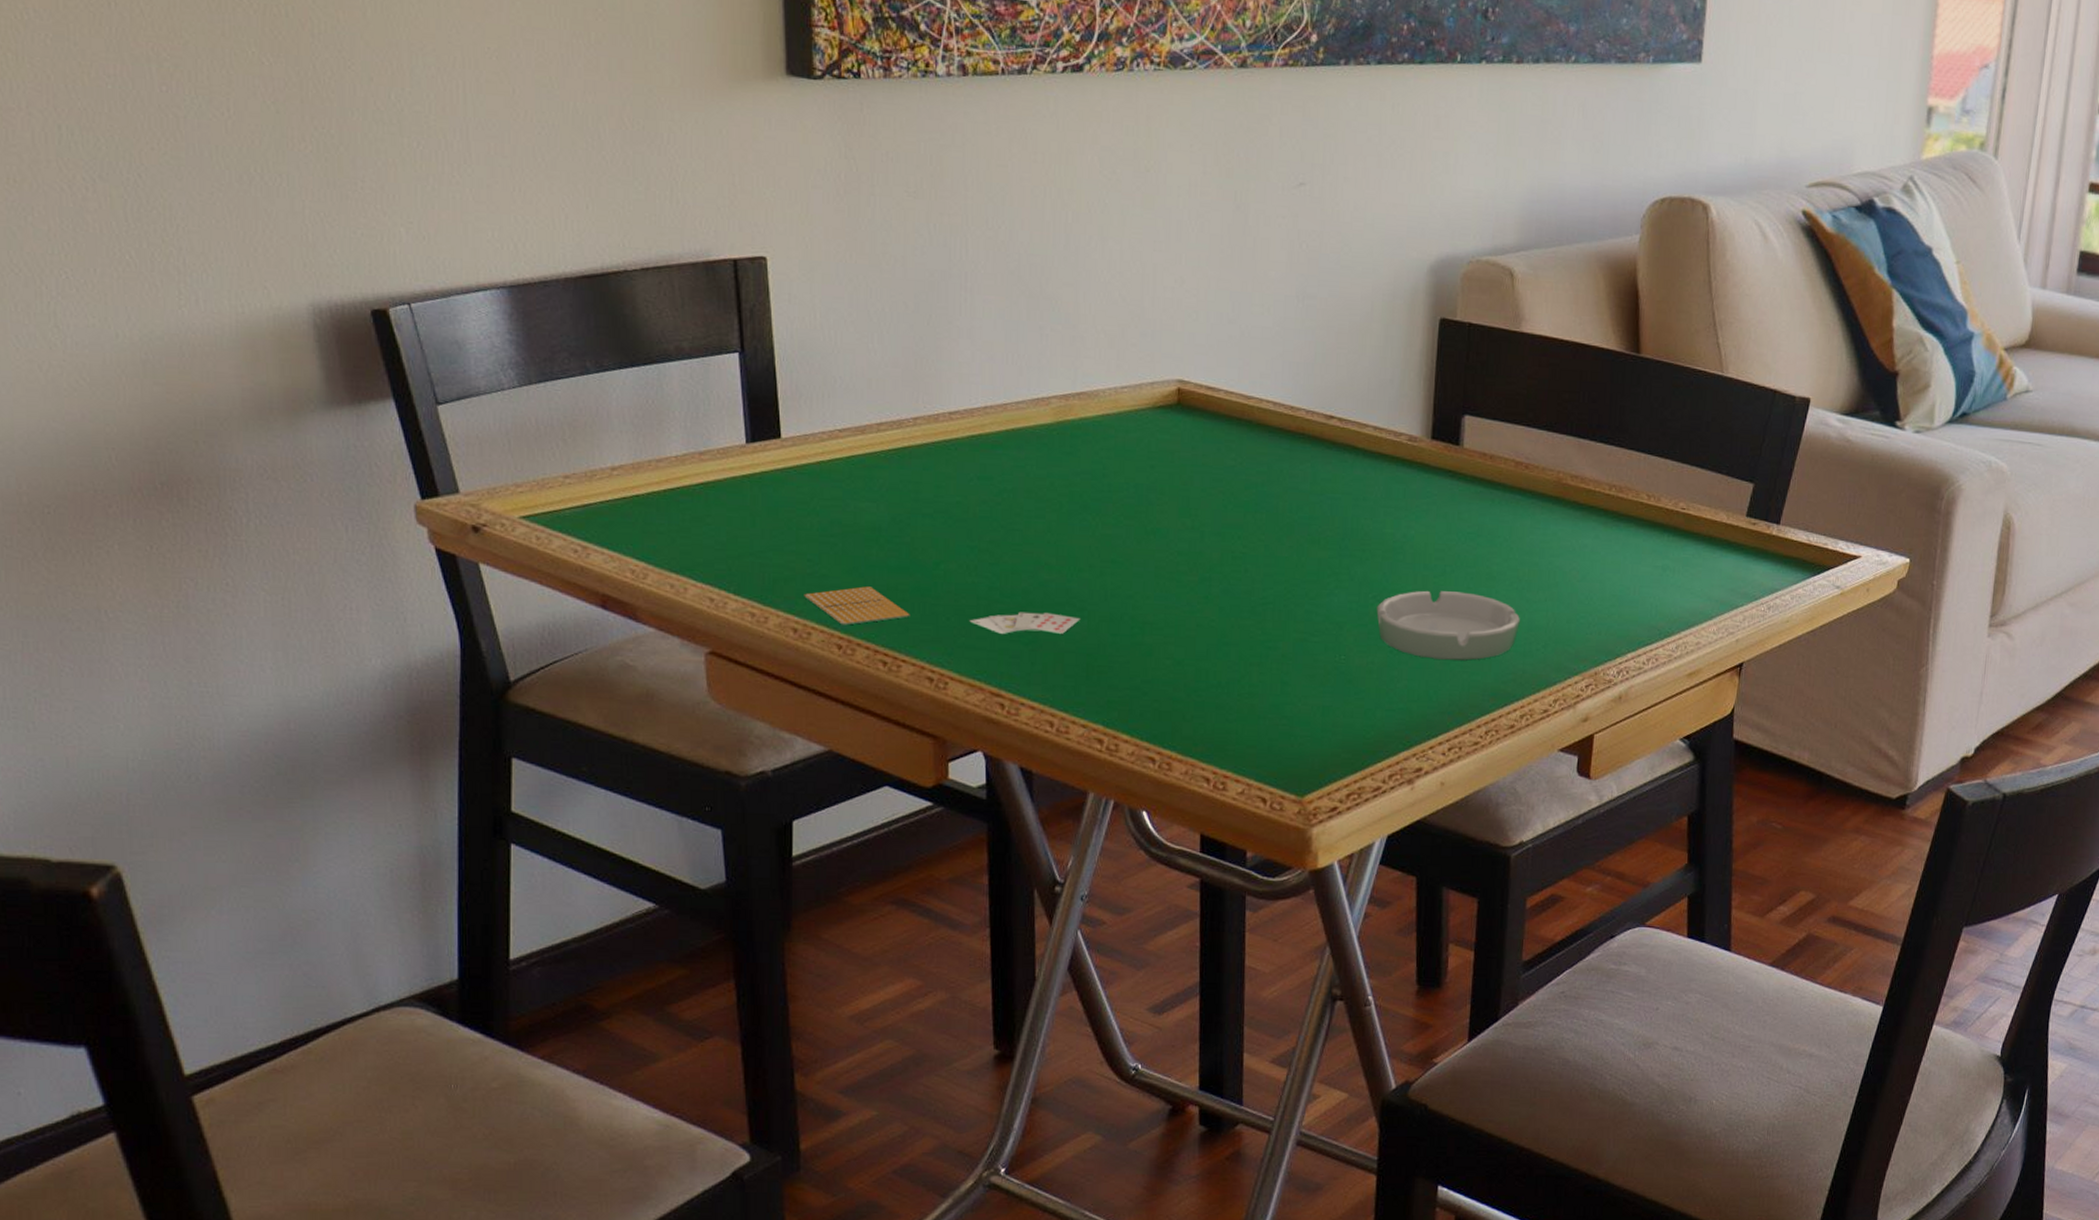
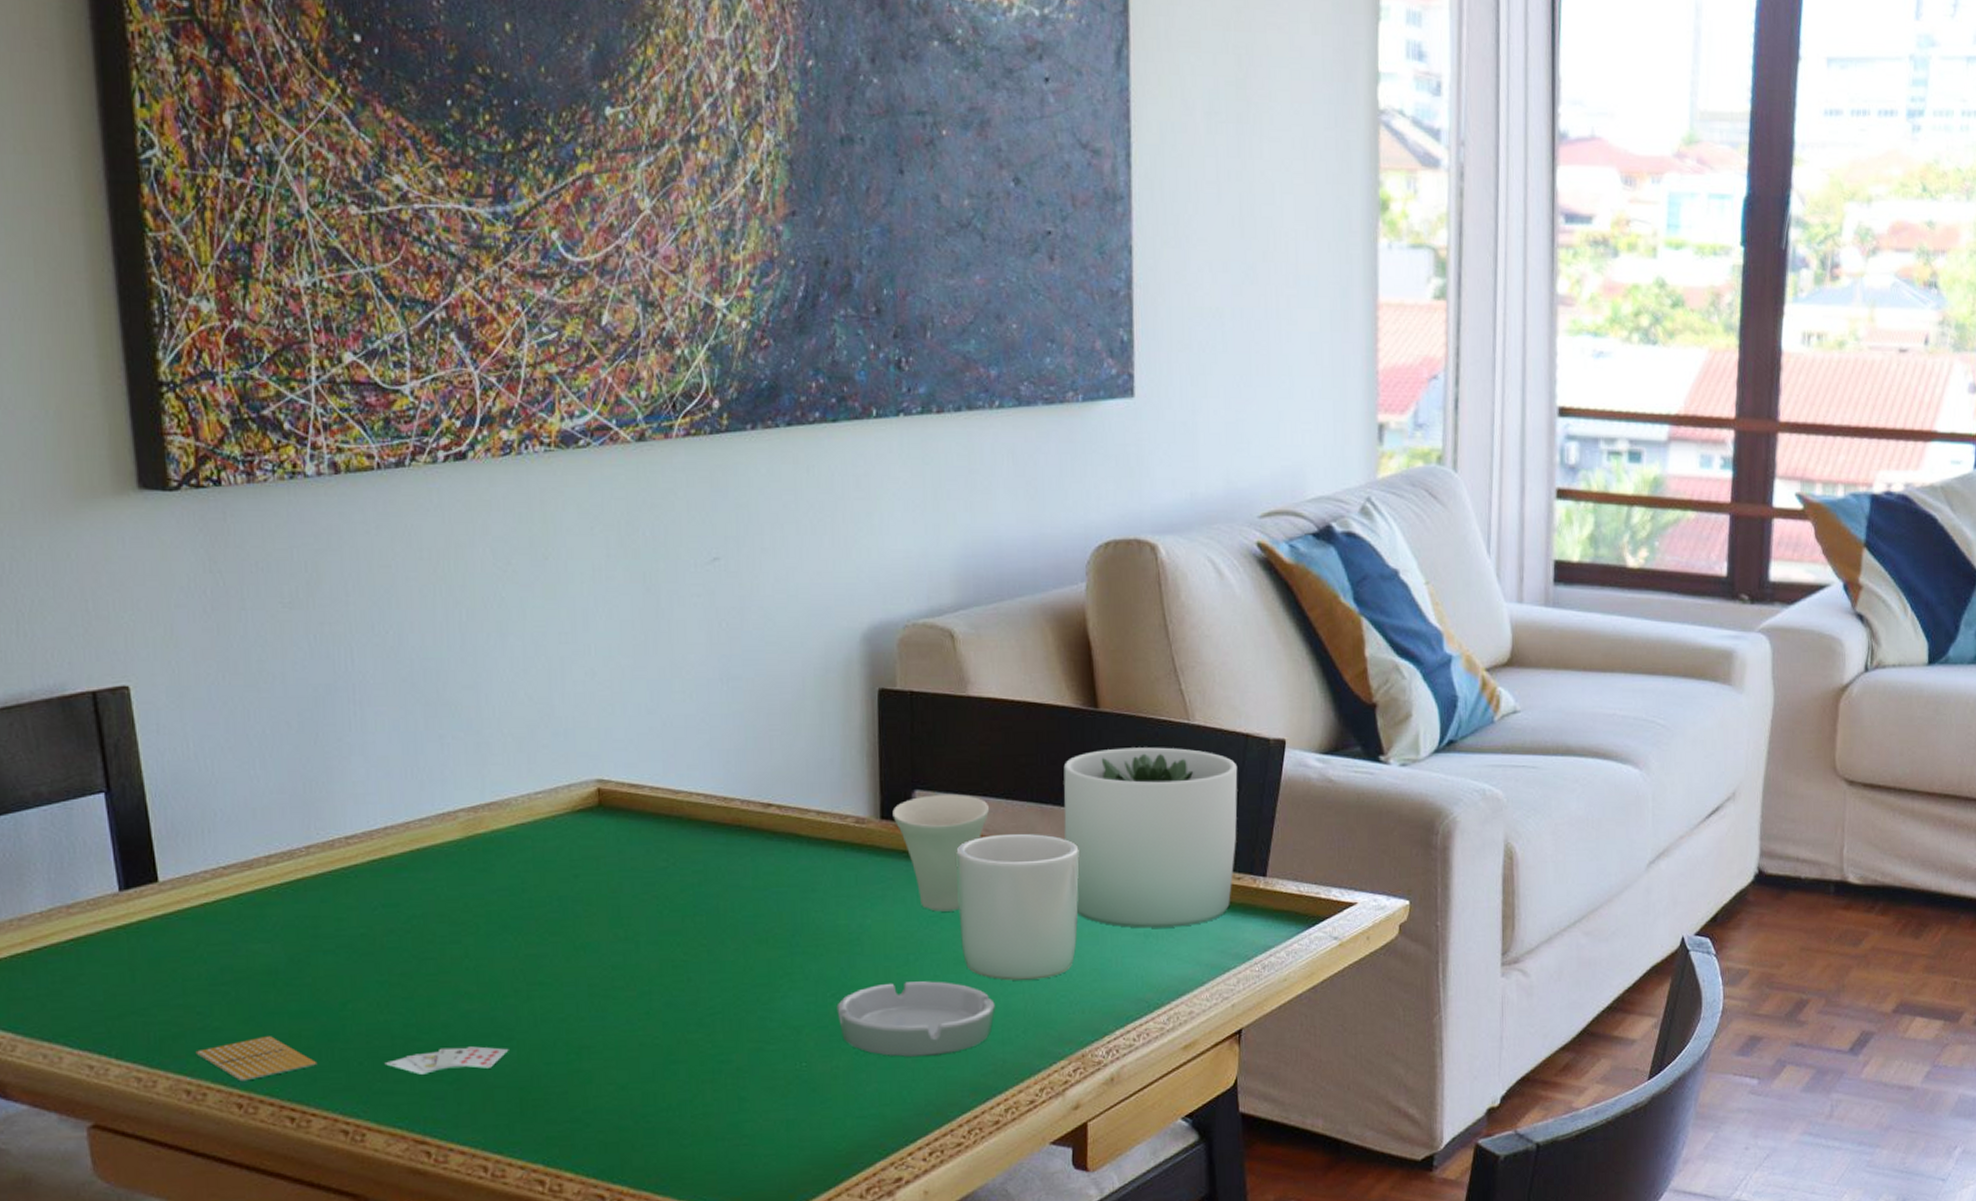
cup: none [1443,421,1532,530] -> present [892,793,990,912]
mug: none [1494,463,1610,600] -> present [956,833,1080,981]
planter: none [1598,392,1764,564] -> present [1063,747,1238,928]

